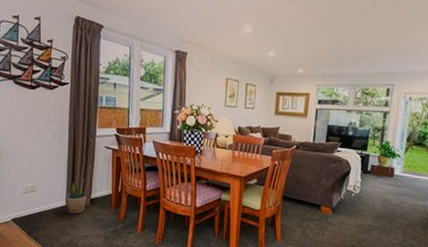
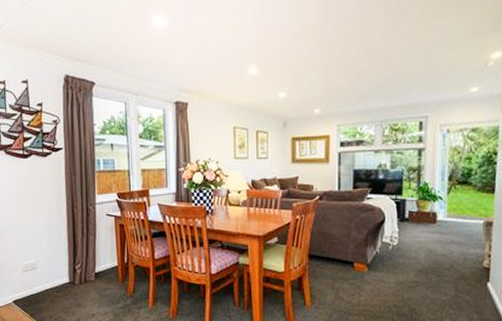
potted plant: present [65,178,87,214] -> none [68,251,91,291]

